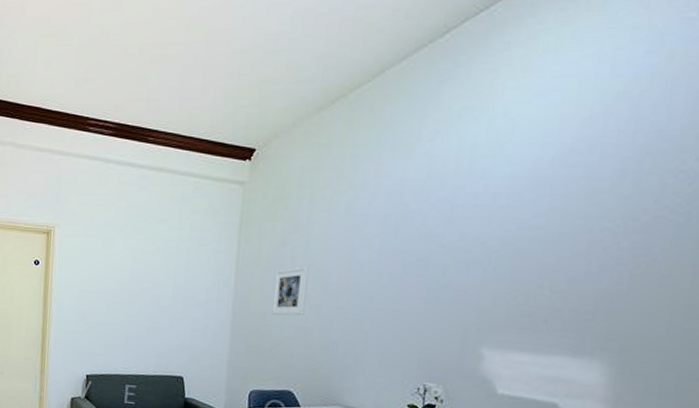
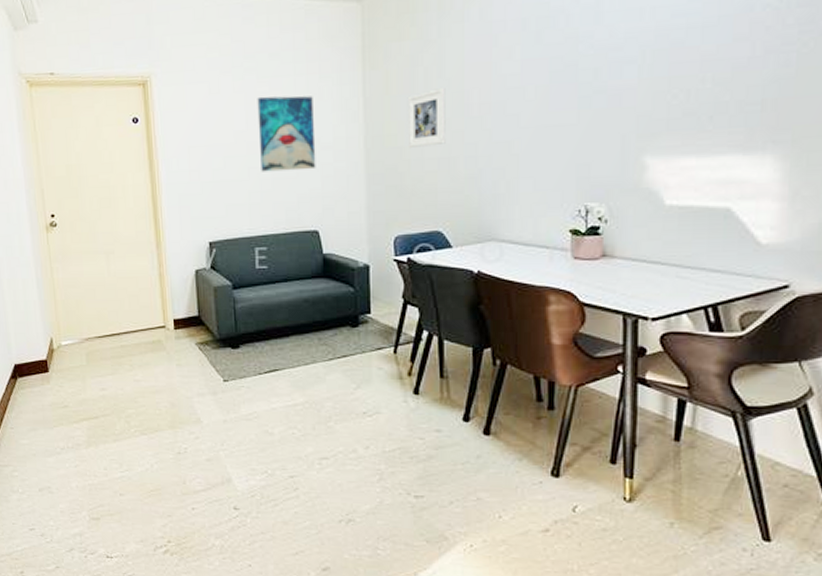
wall art: none [139,255,192,323] -> present [257,96,316,172]

